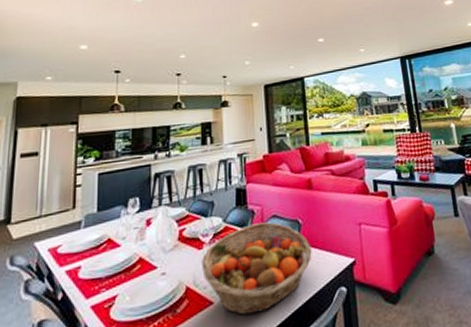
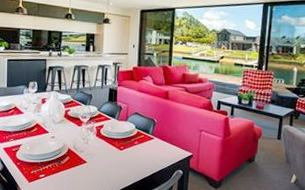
fruit basket: present [202,222,312,315] -> none [80,116,161,175]

